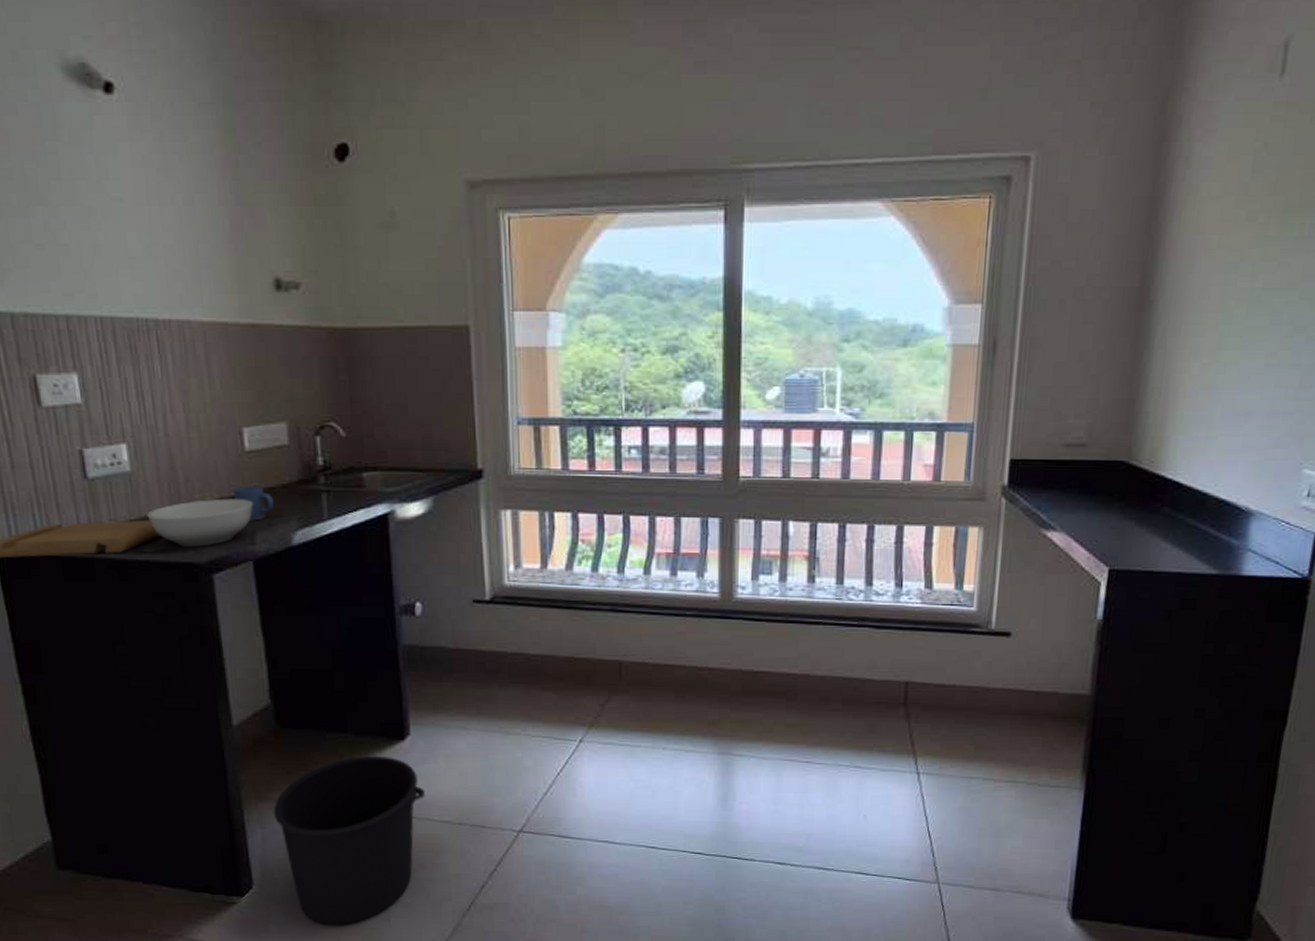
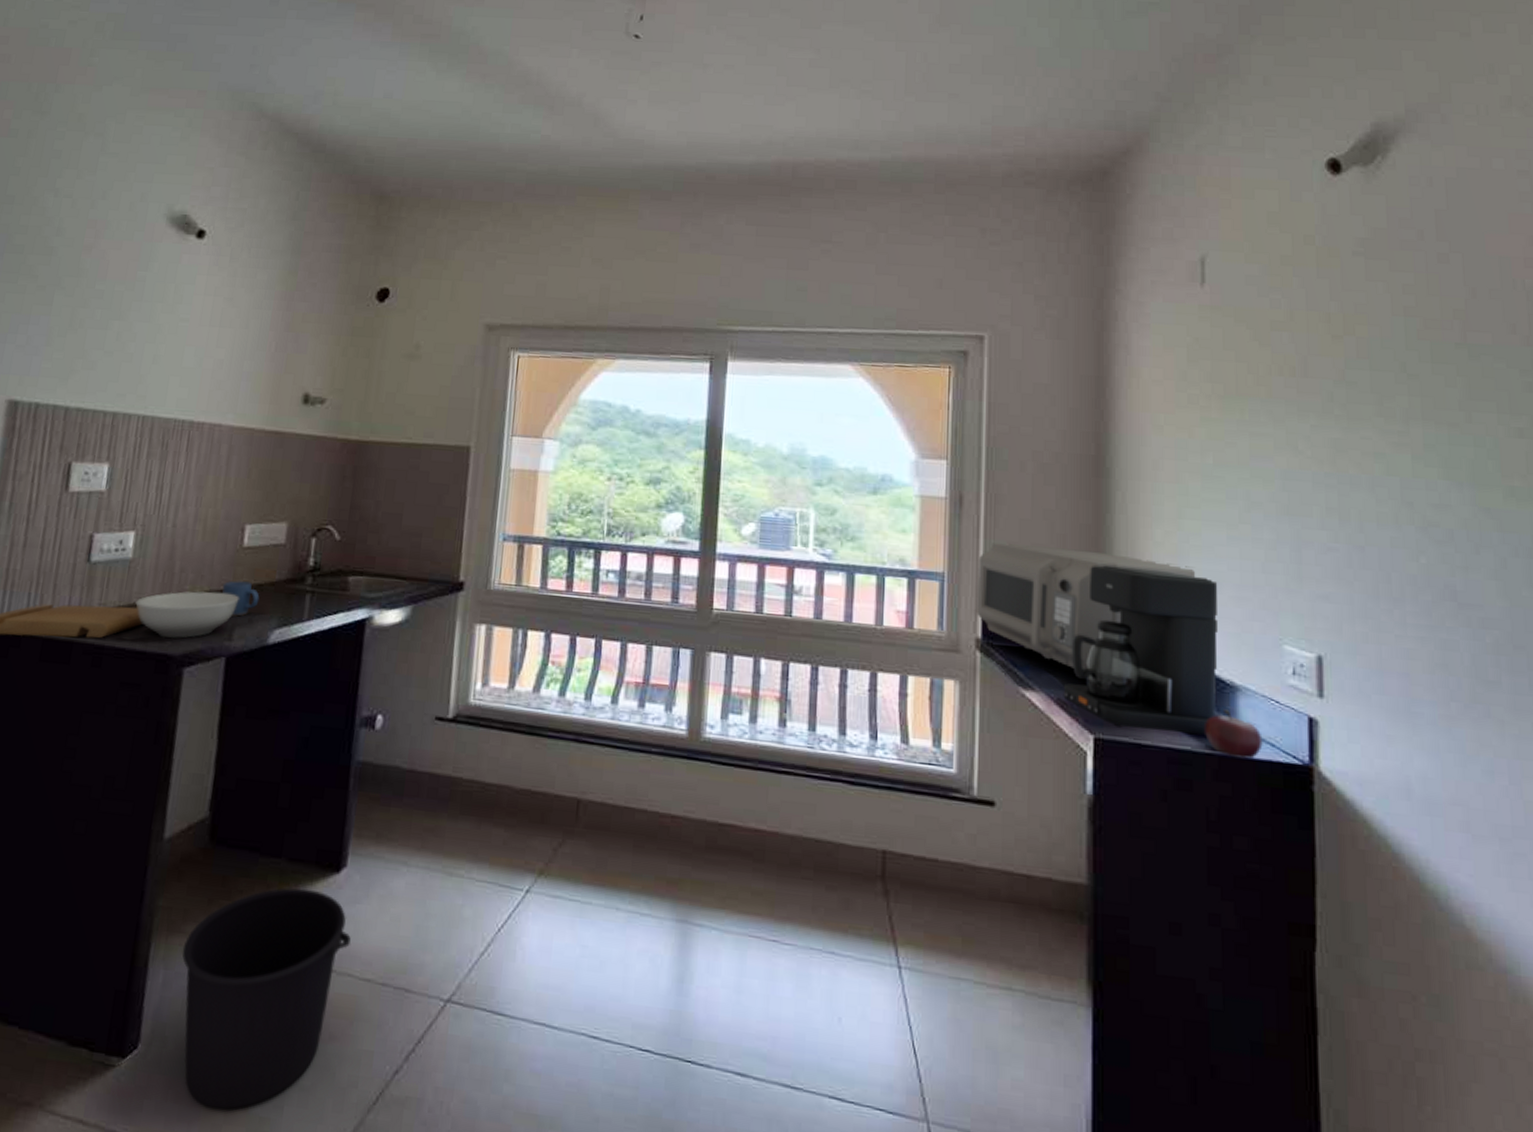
microwave: none [1003,389,1247,519] -> present [975,543,1217,693]
coffee maker: none [1083,403,1247,559] -> present [1063,565,1217,736]
fruit: none [1214,534,1269,577] -> present [1205,709,1263,760]

